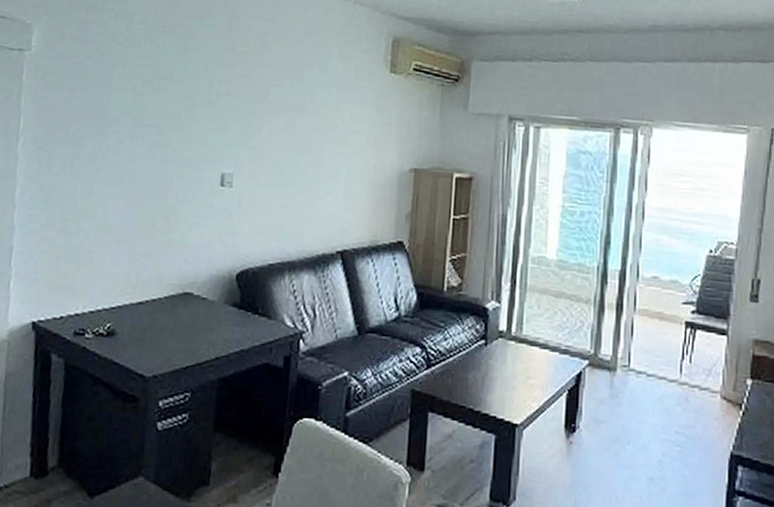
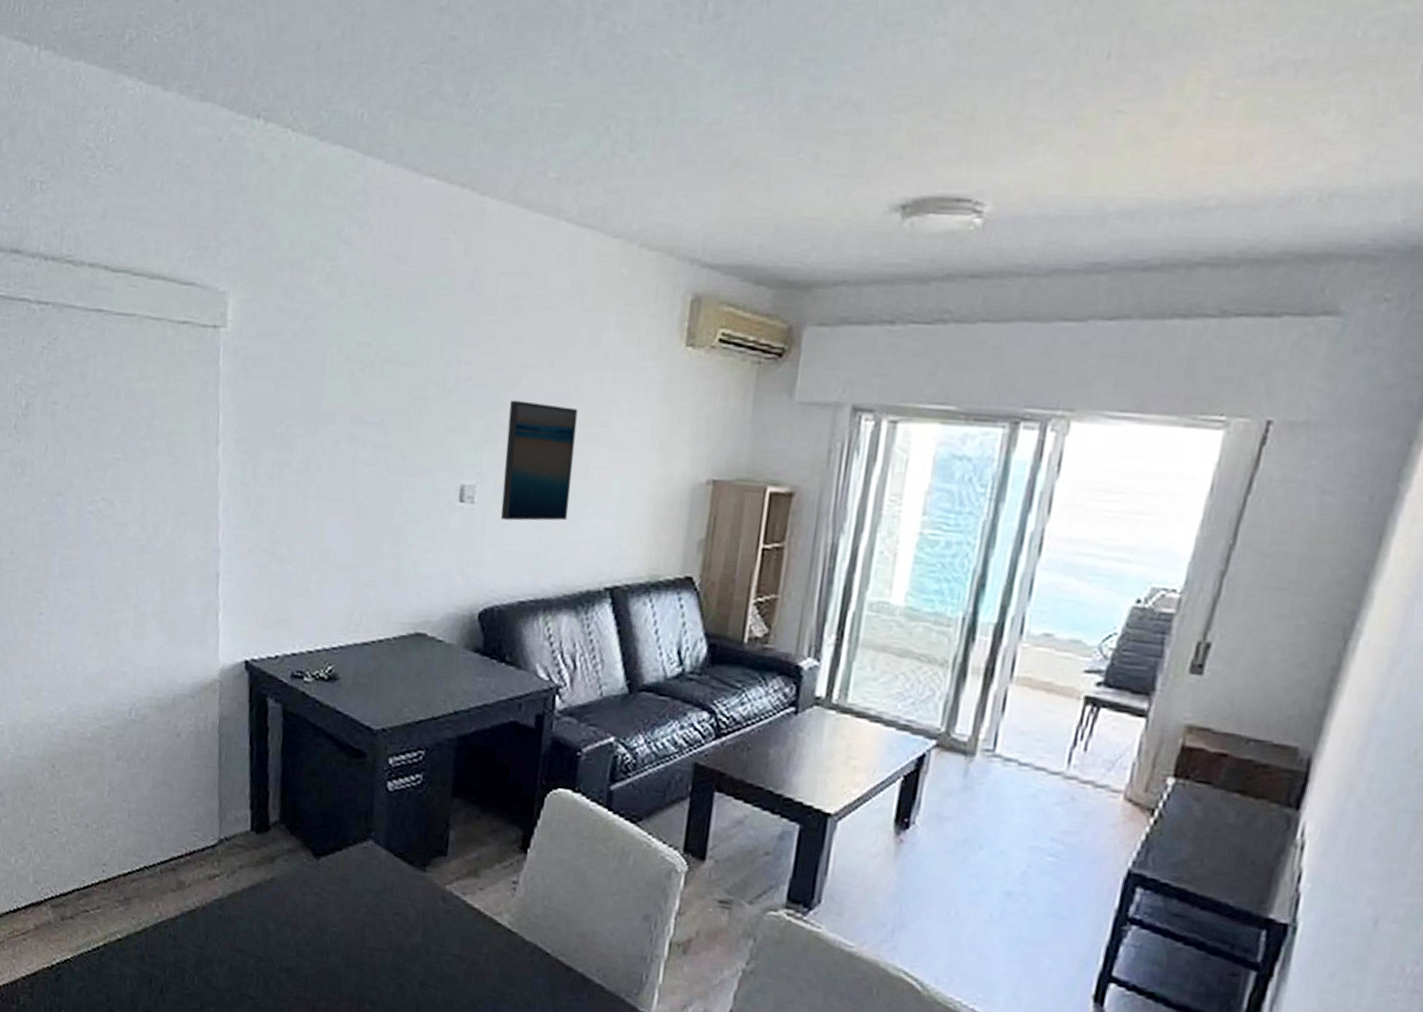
wall art: none [253,109,312,201] -> present [500,400,578,521]

